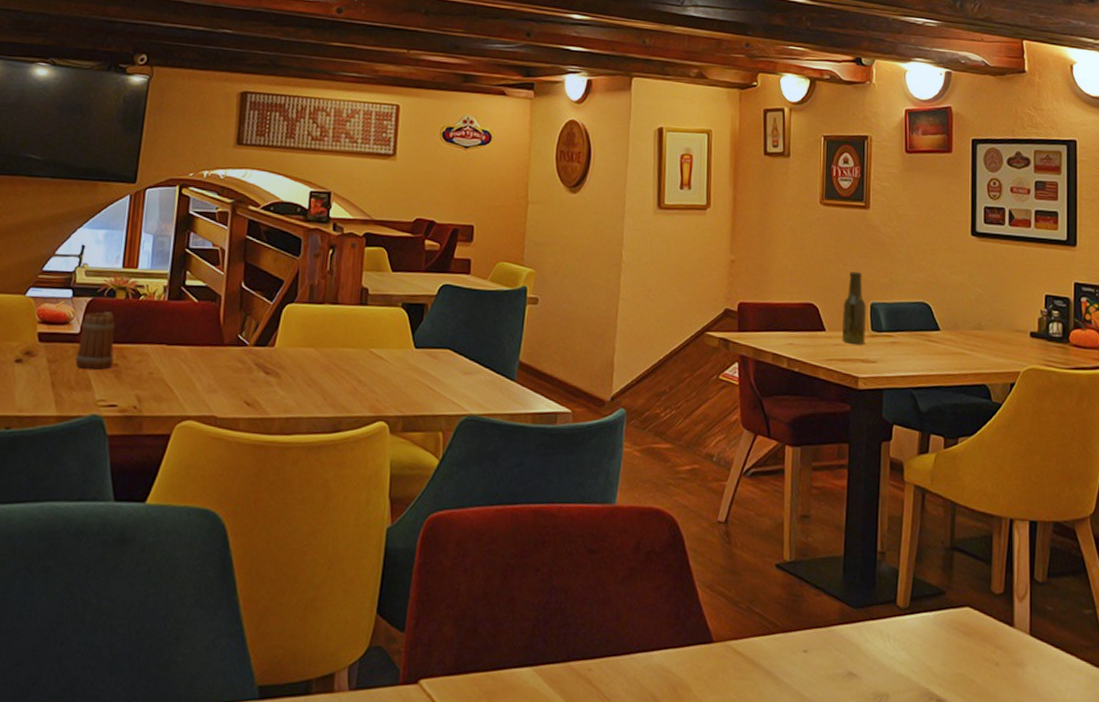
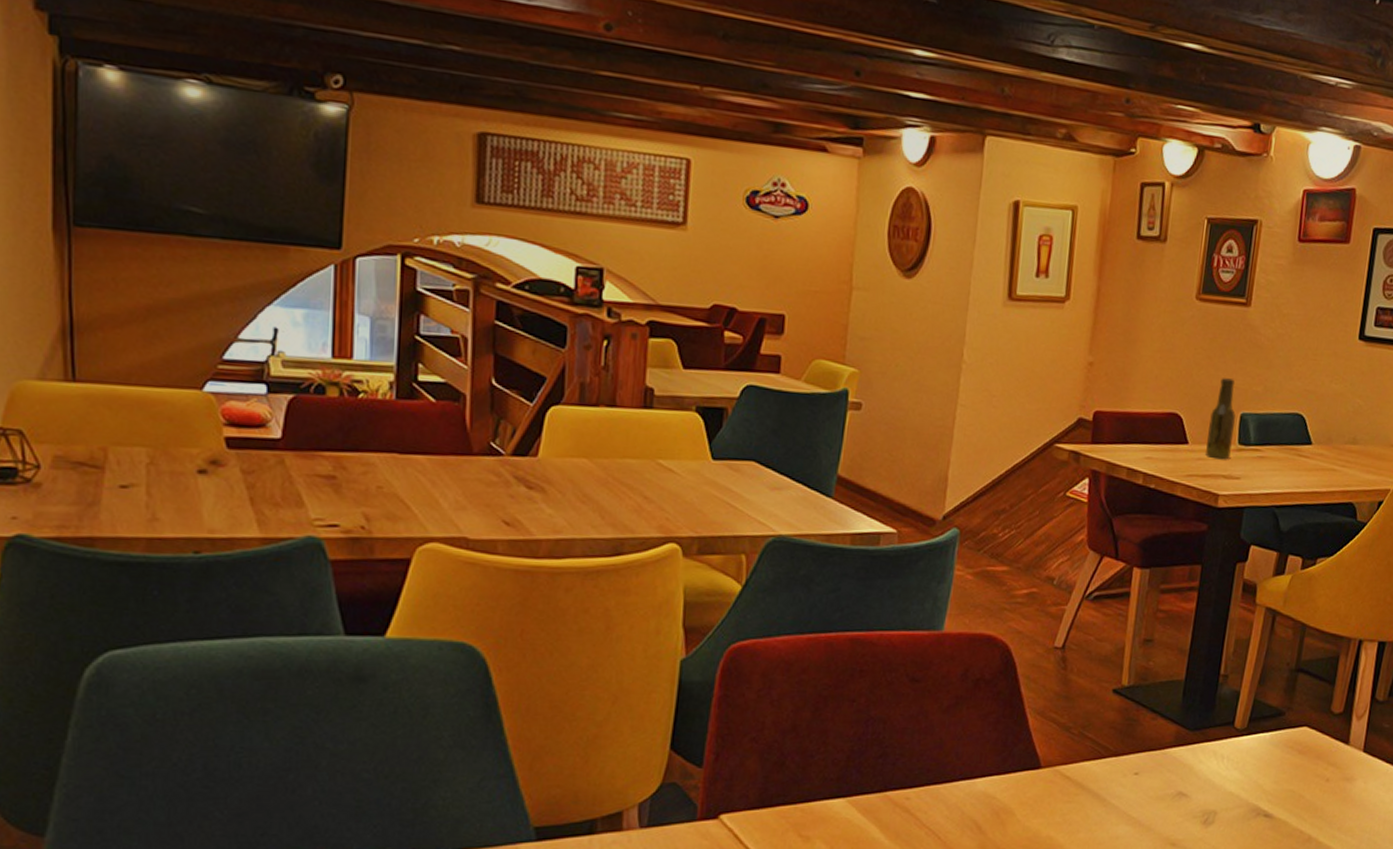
beer mug: present [75,311,116,370] -> none [278,412,330,483]

